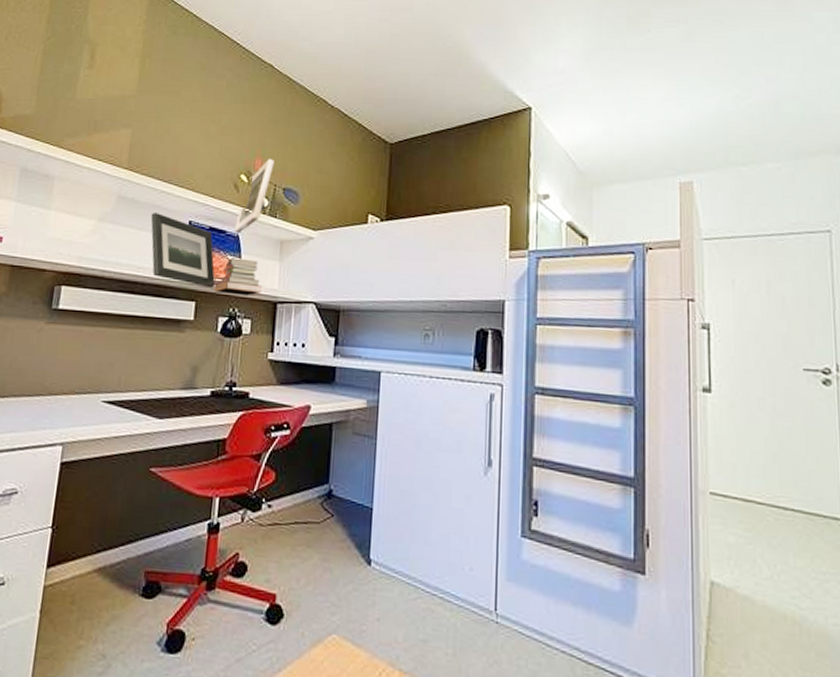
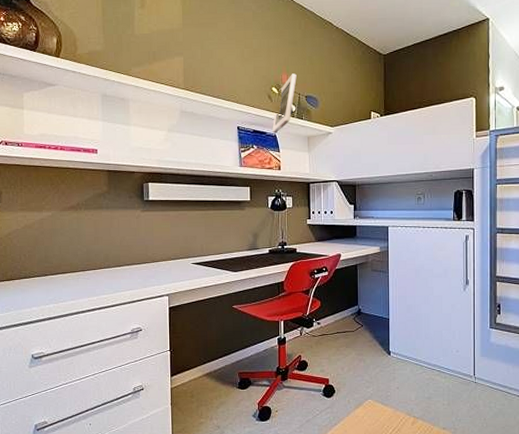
picture frame: present [150,213,216,288] -> none [208,122,263,176]
books: present [213,258,262,296] -> none [261,152,297,180]

